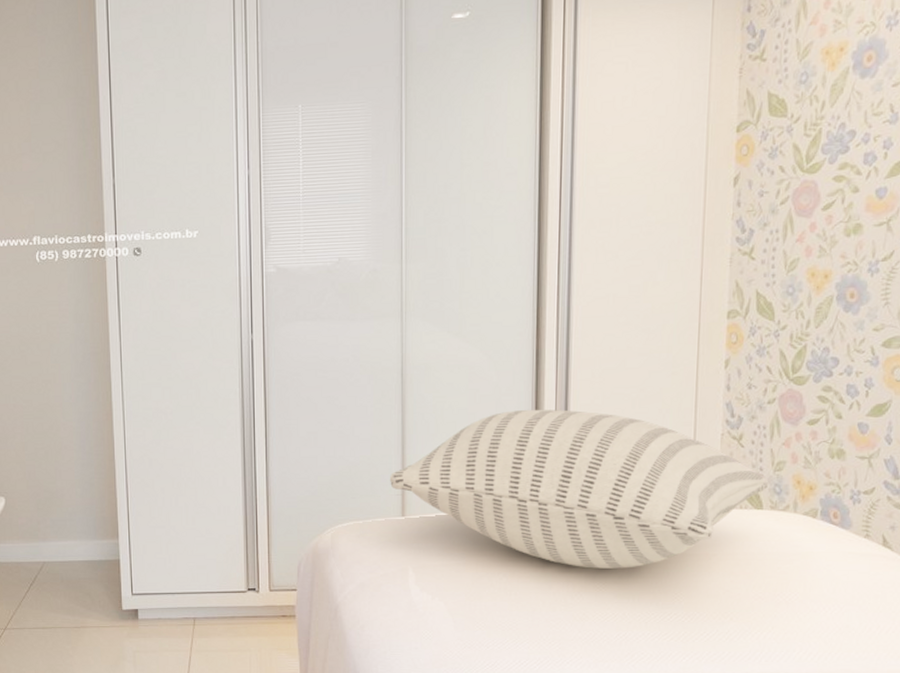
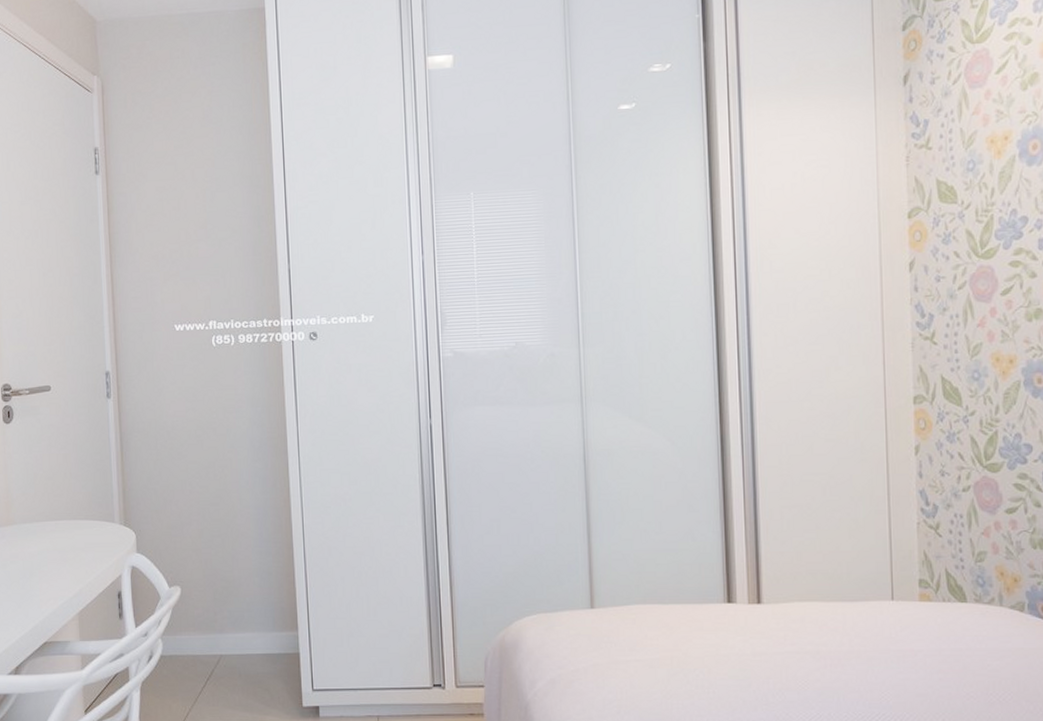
pillow: present [390,409,768,569] -> none [577,496,970,665]

